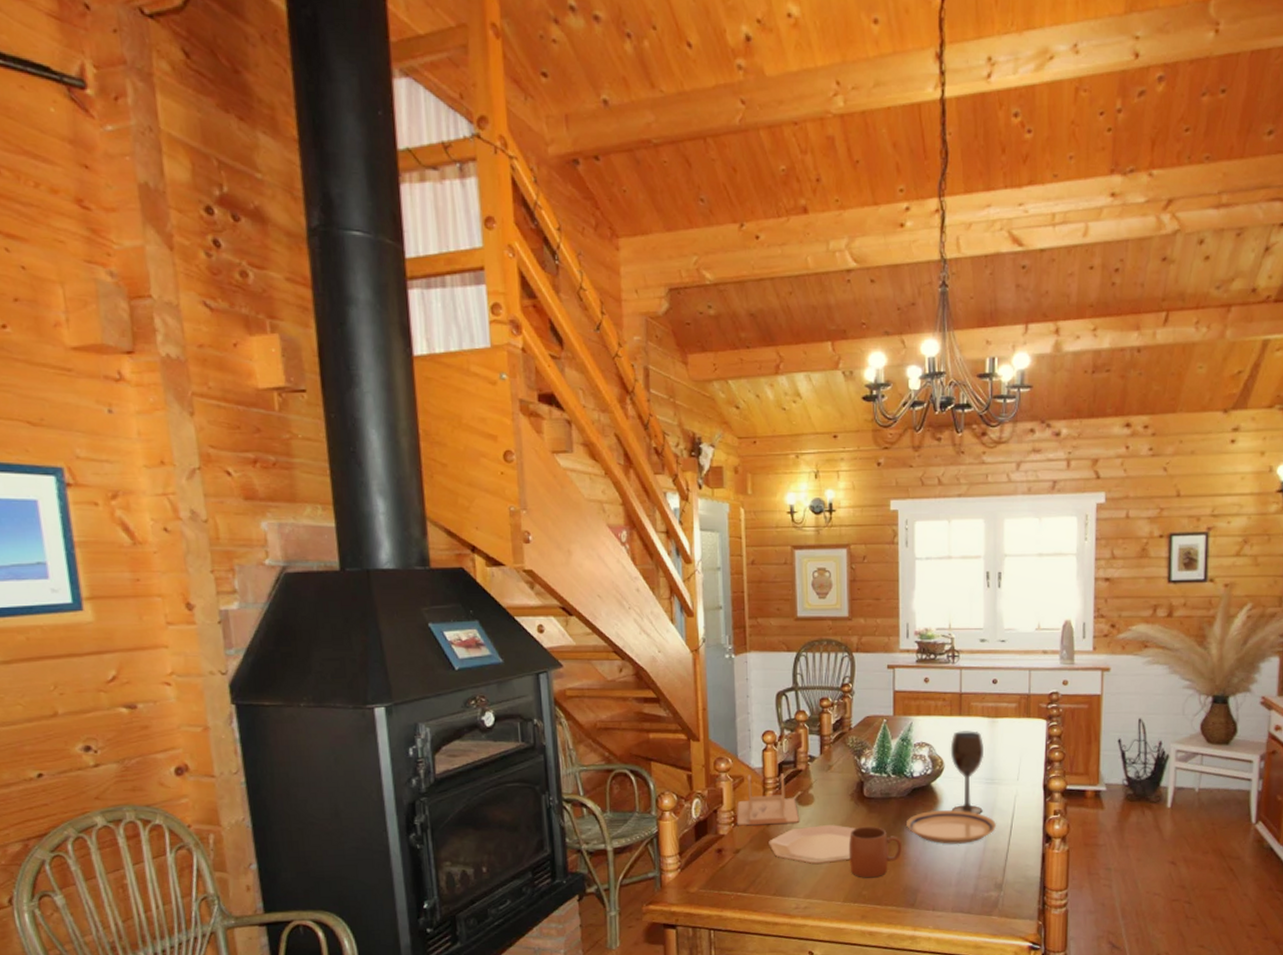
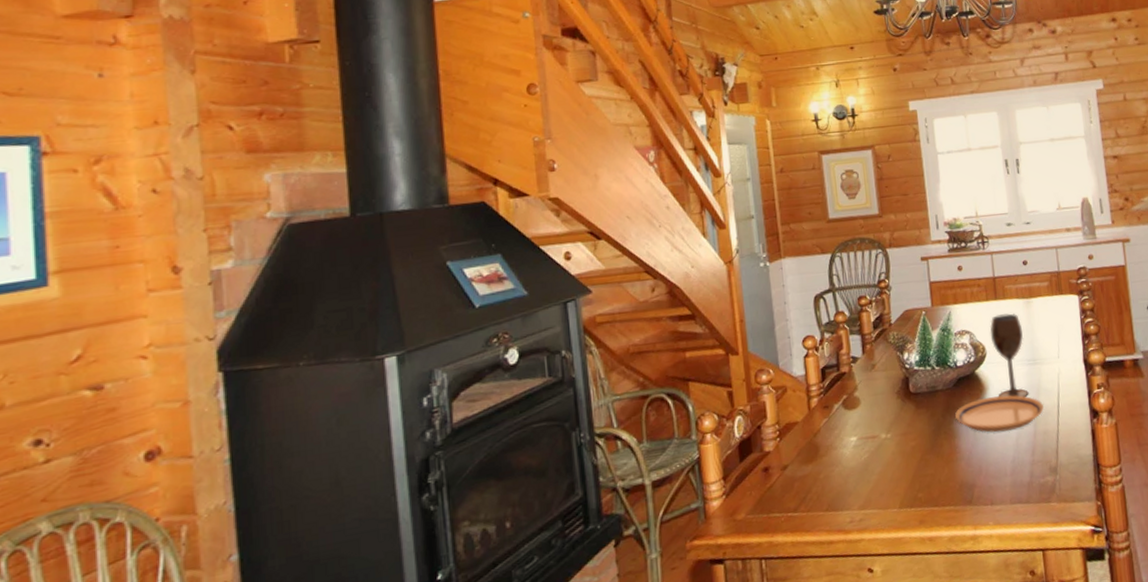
napkin holder: present [736,773,800,826] -> none [781,378,848,440]
plate: present [769,825,856,865] -> none [817,426,905,472]
mug: present [848,826,902,878] -> none [899,423,954,479]

